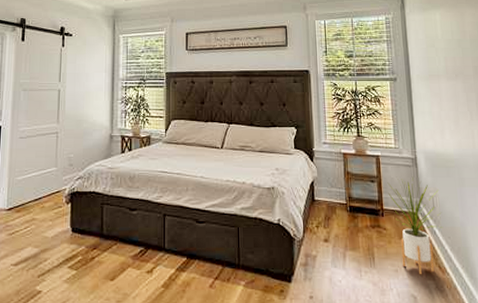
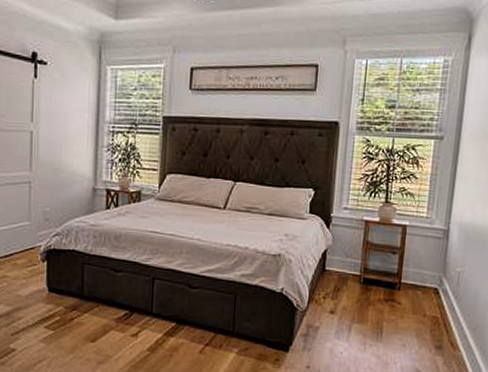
house plant: present [387,176,443,275] -> none [409,249,467,351]

